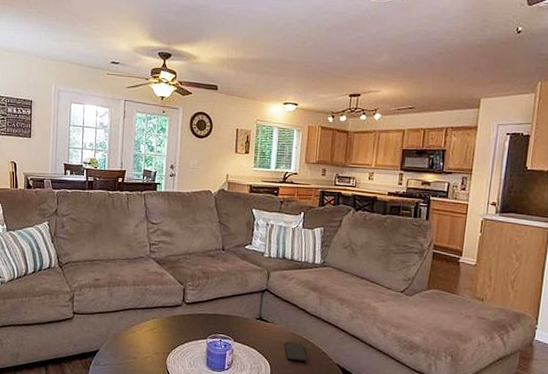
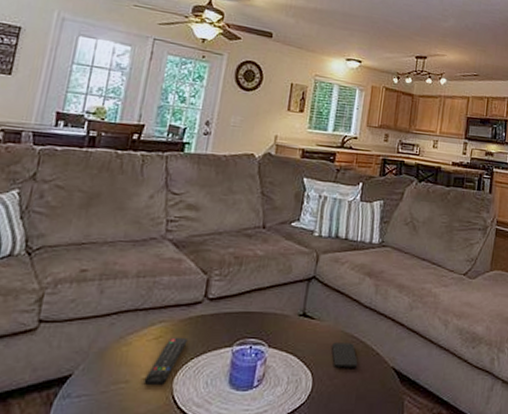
remote control: none [146,329,174,363] -> present [144,337,188,386]

